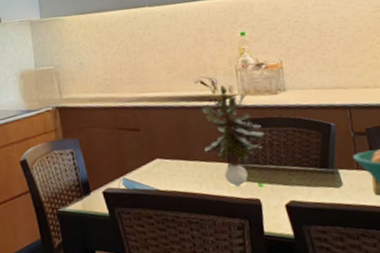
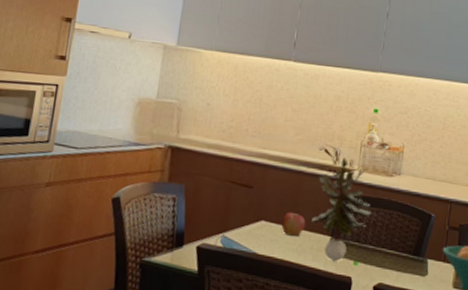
apple: none [175,146,200,169] -> present [281,212,306,237]

